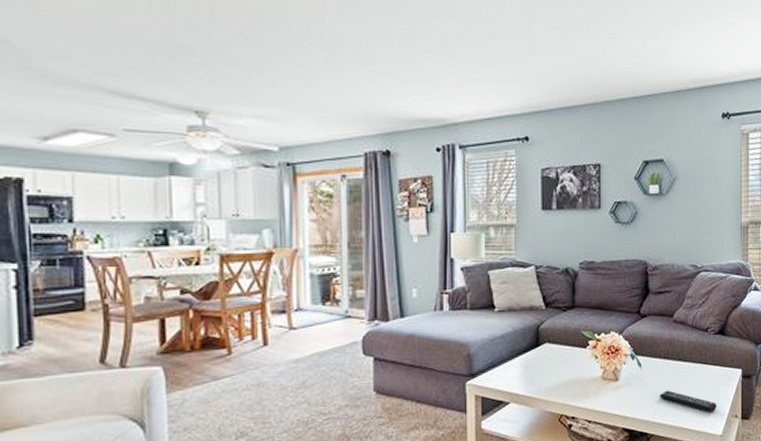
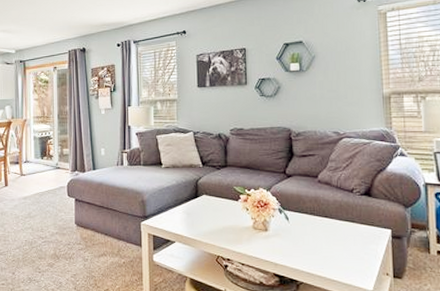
remote control: present [660,390,717,412] -> none [307,243,366,268]

